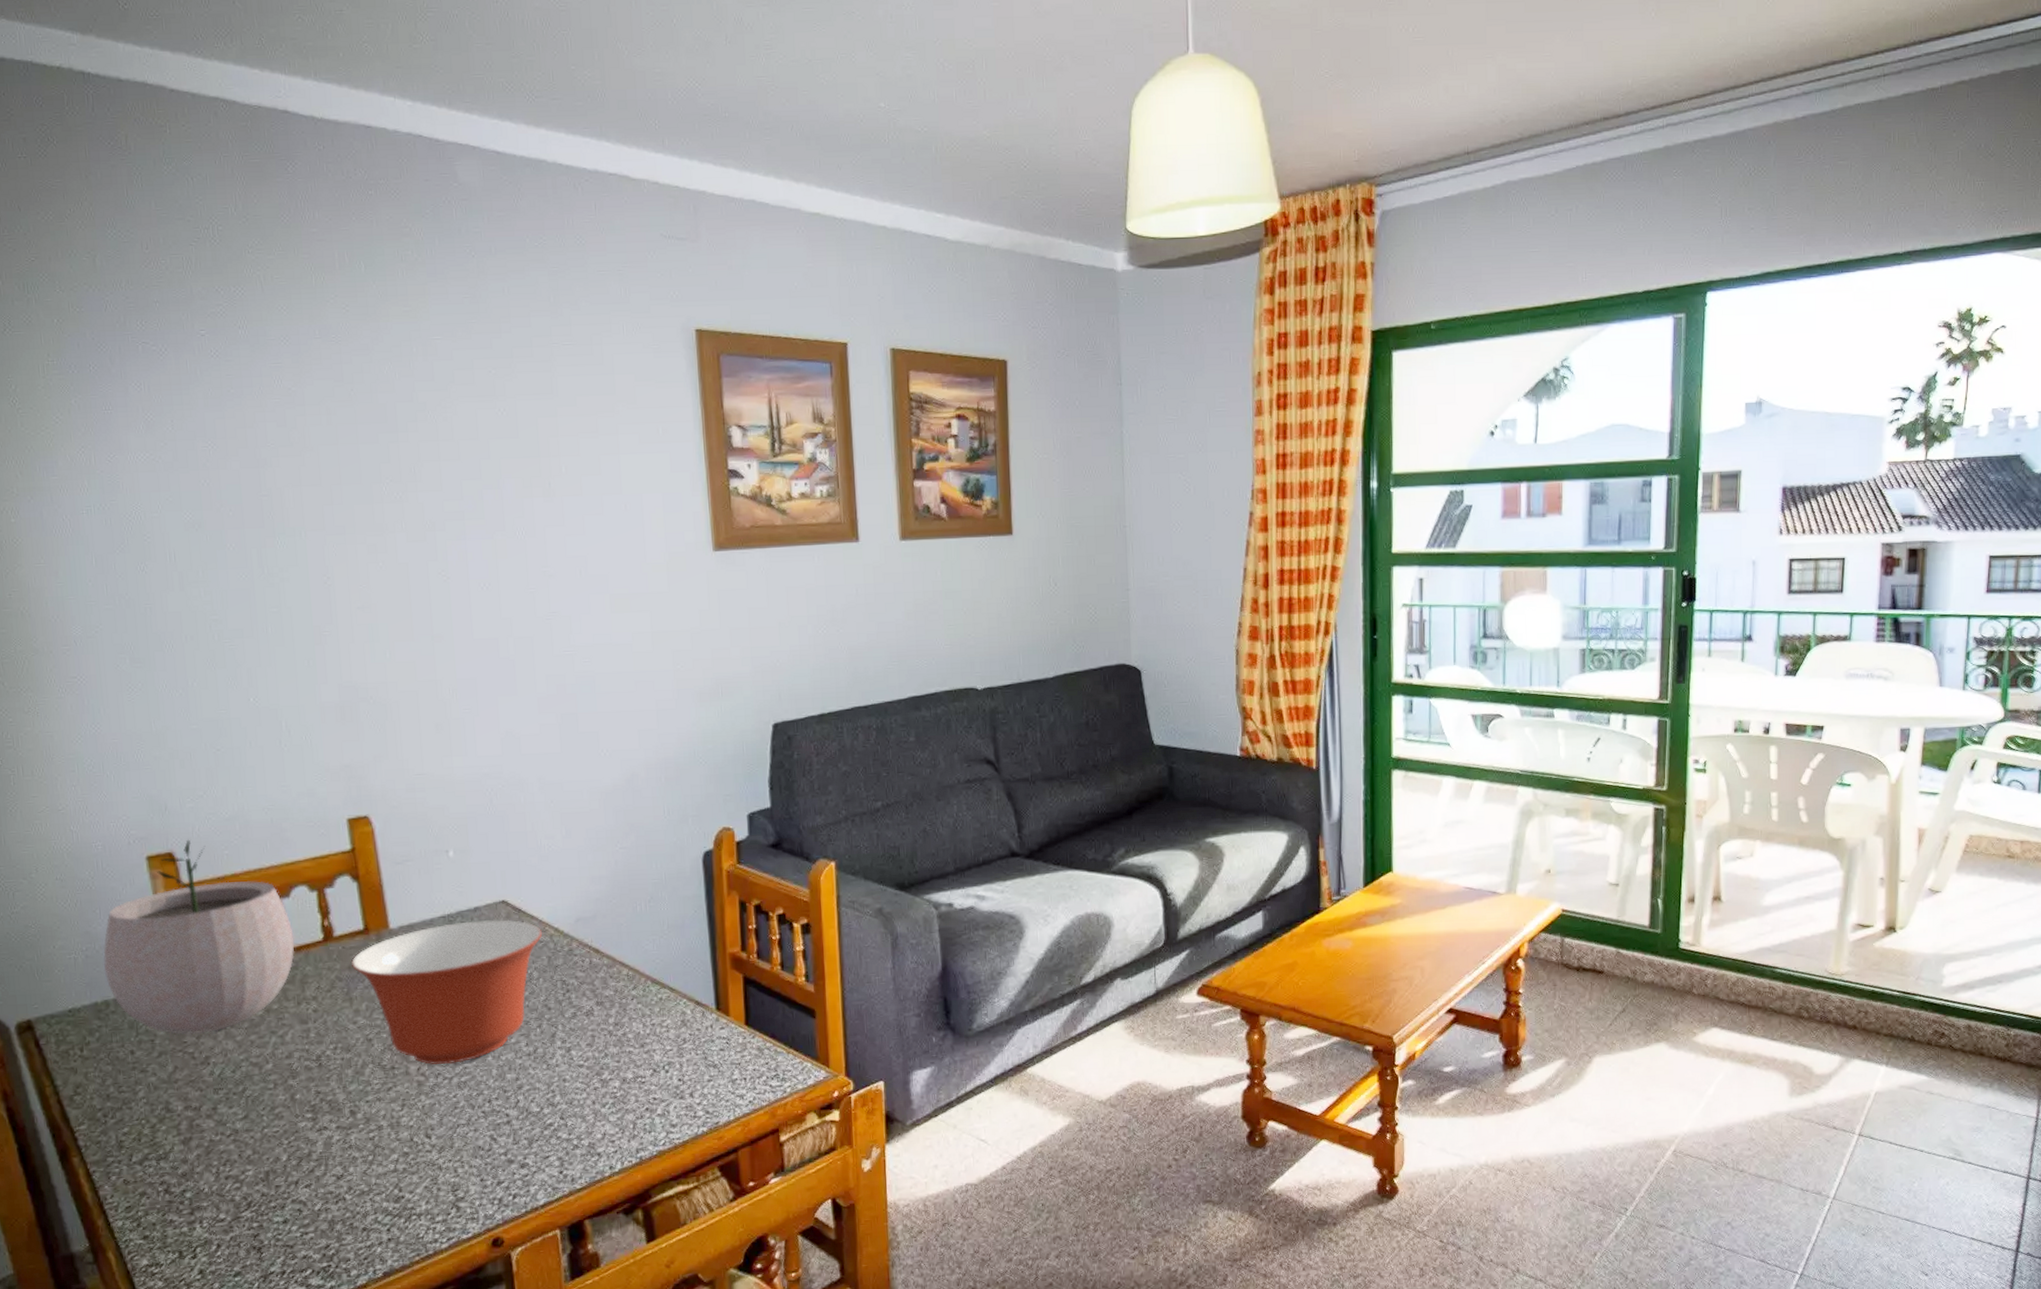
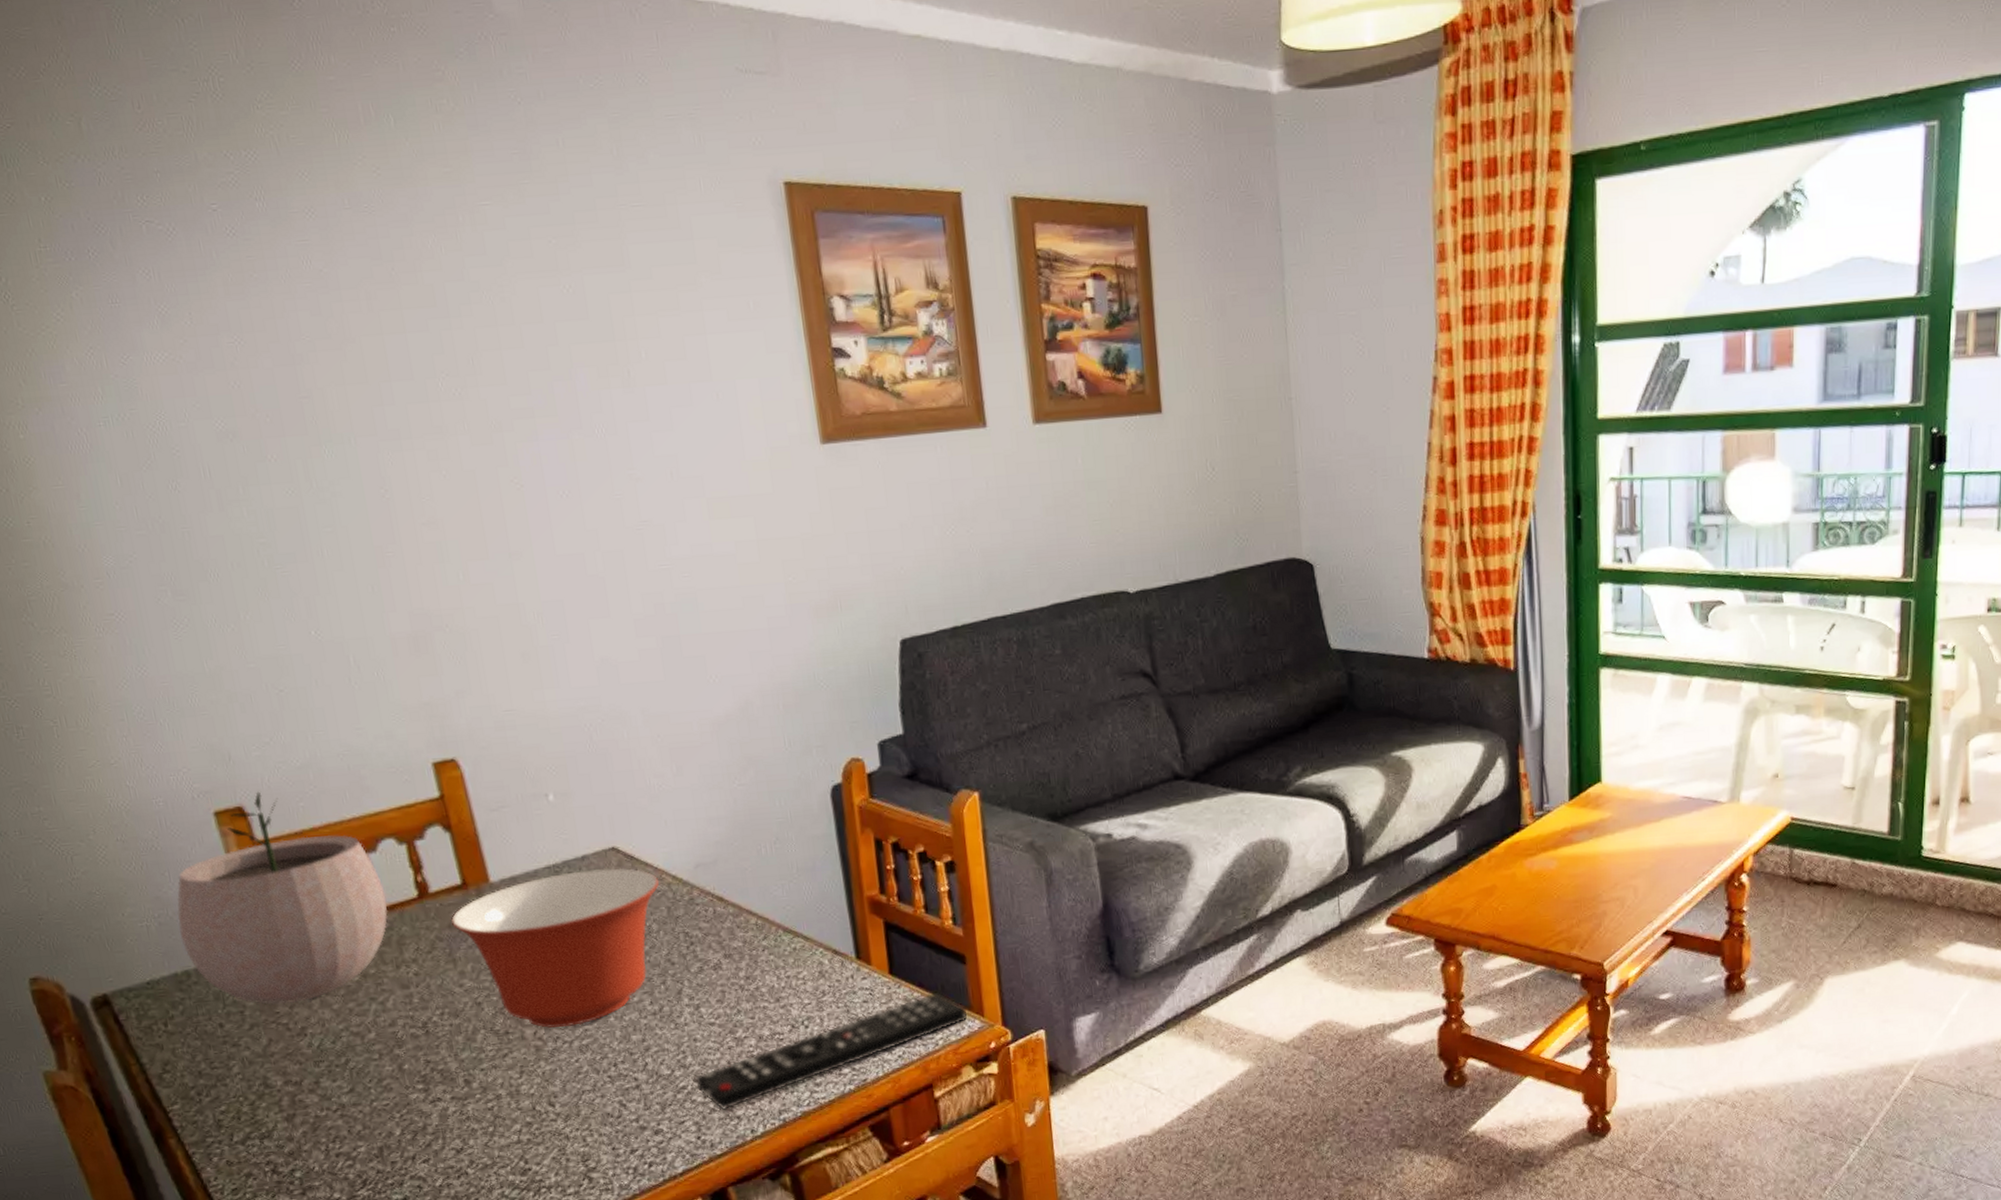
remote control: none [562,1043,813,1148] -> present [696,991,967,1111]

